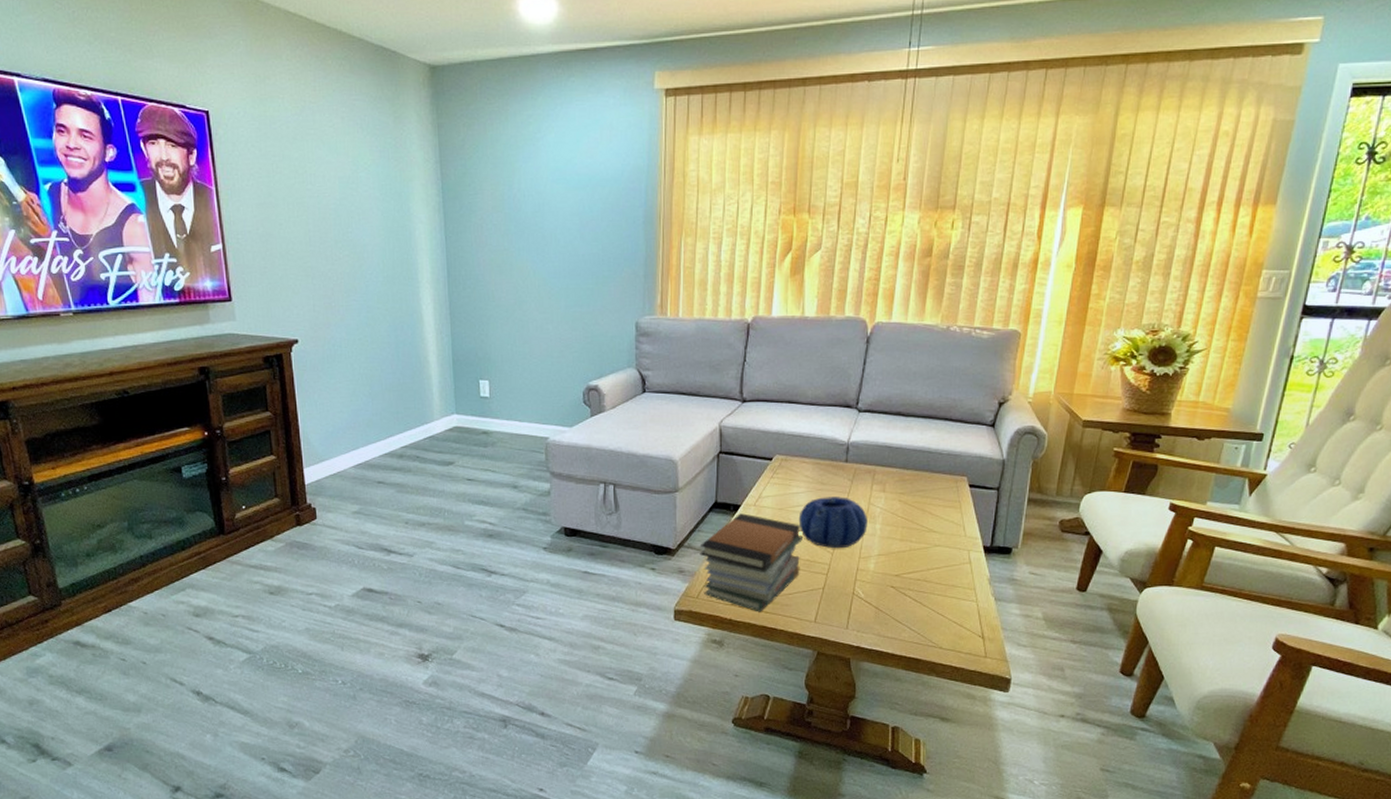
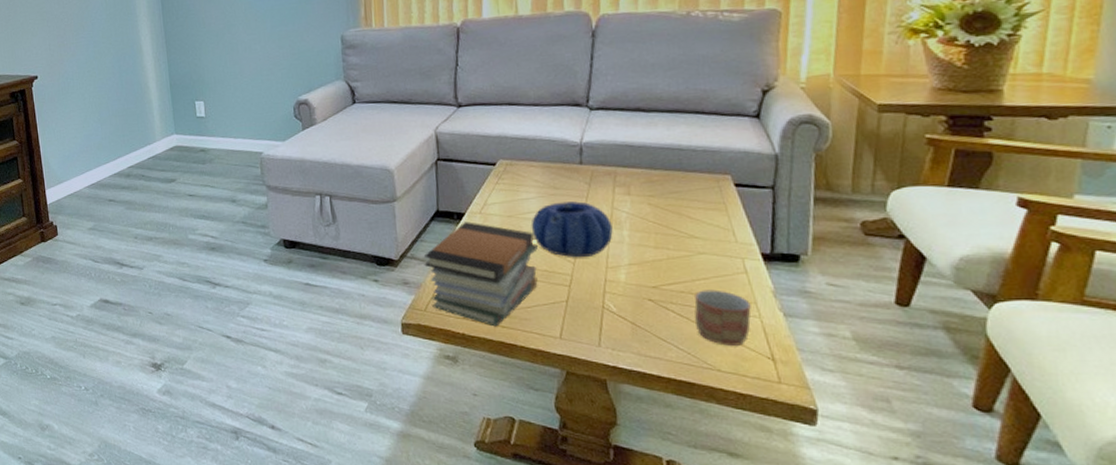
mug: none [927,578,971,626] -> present [694,289,751,346]

